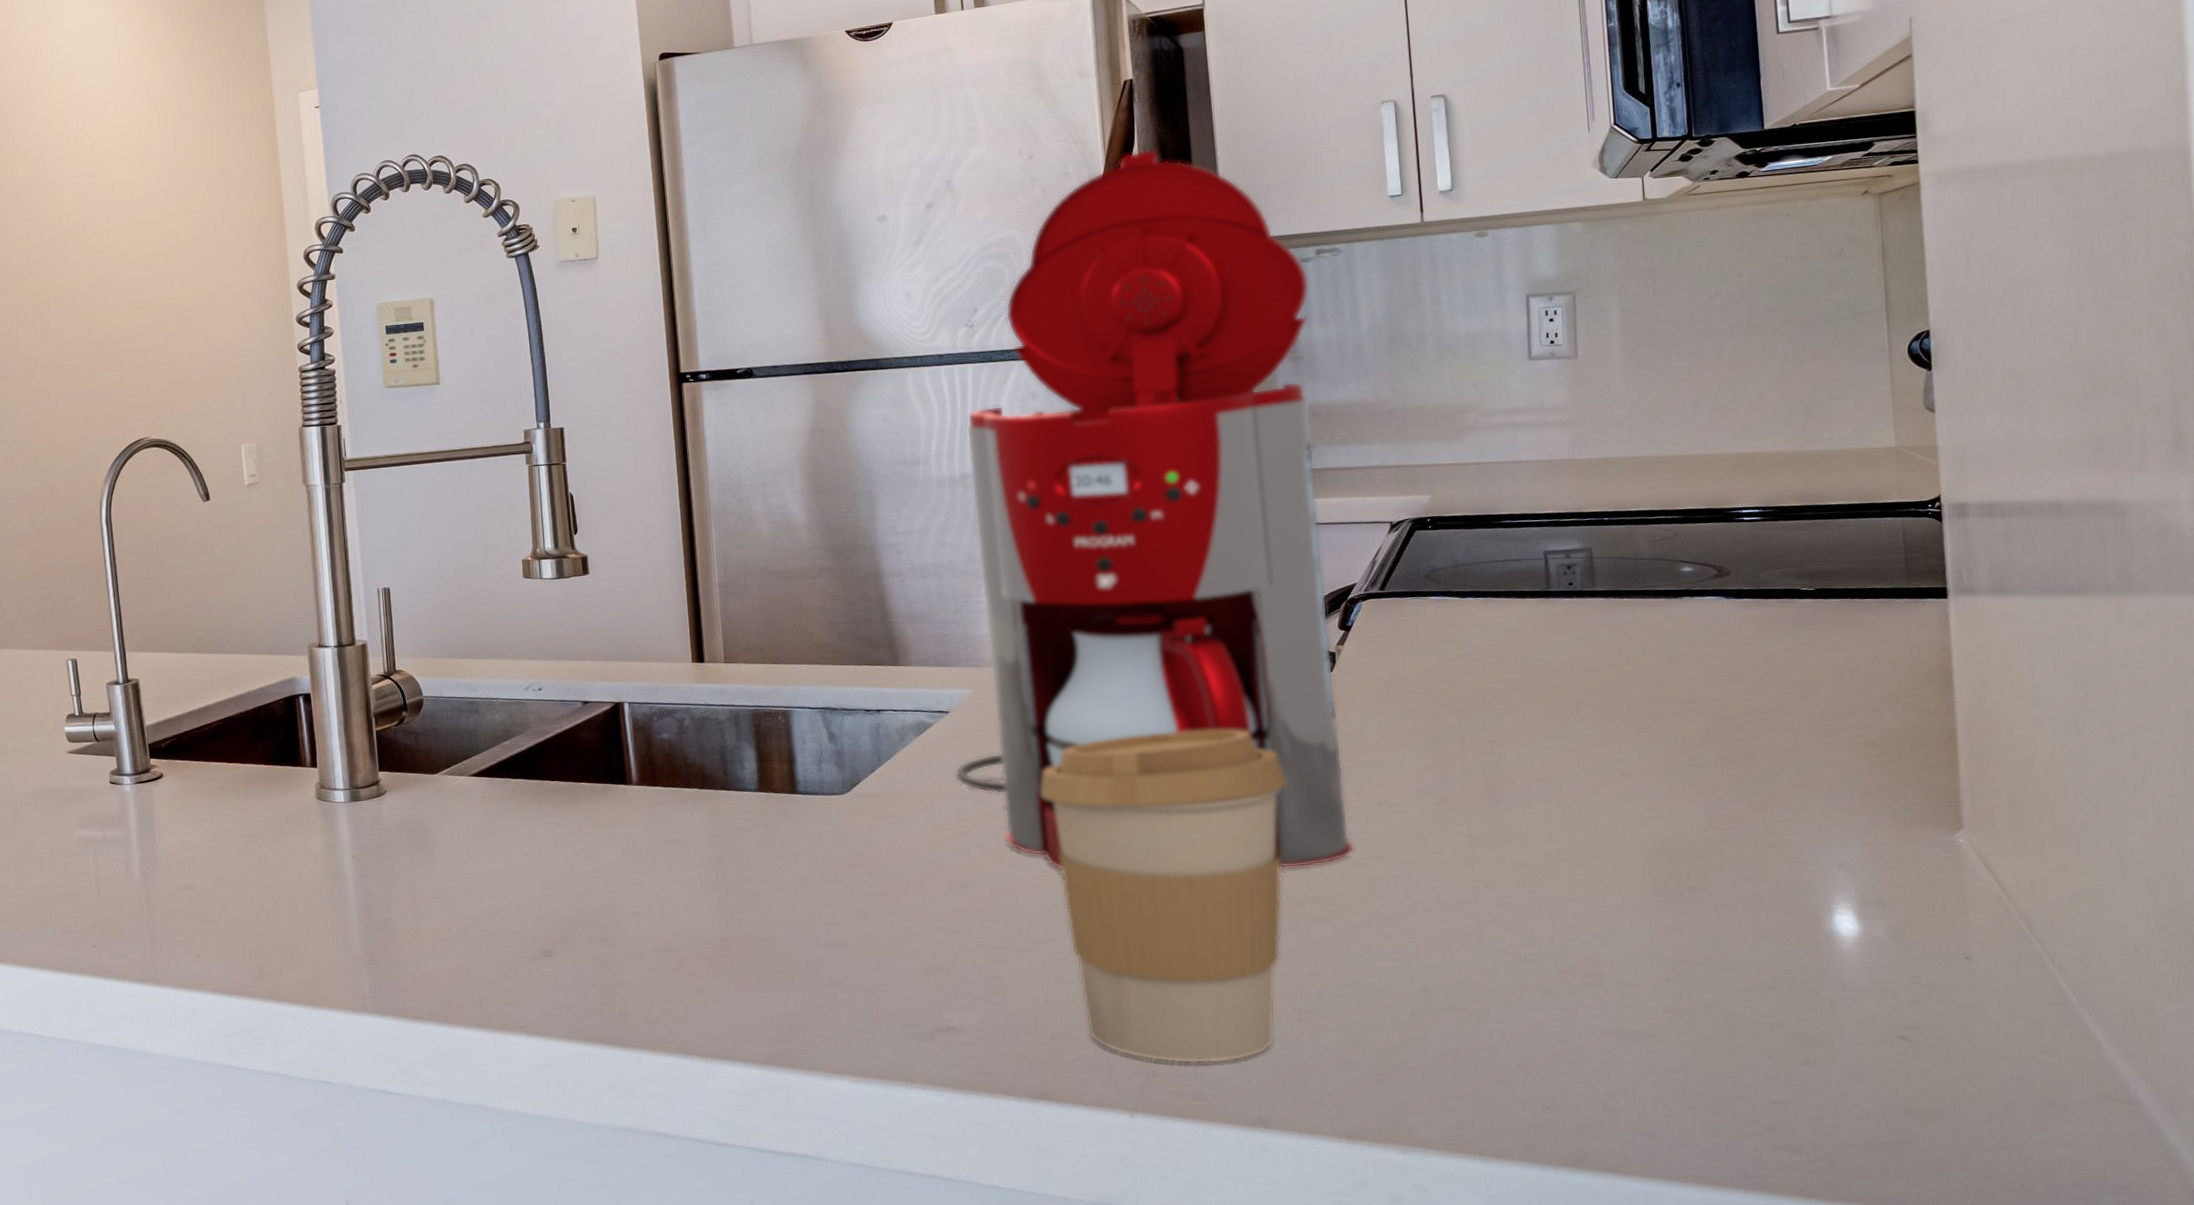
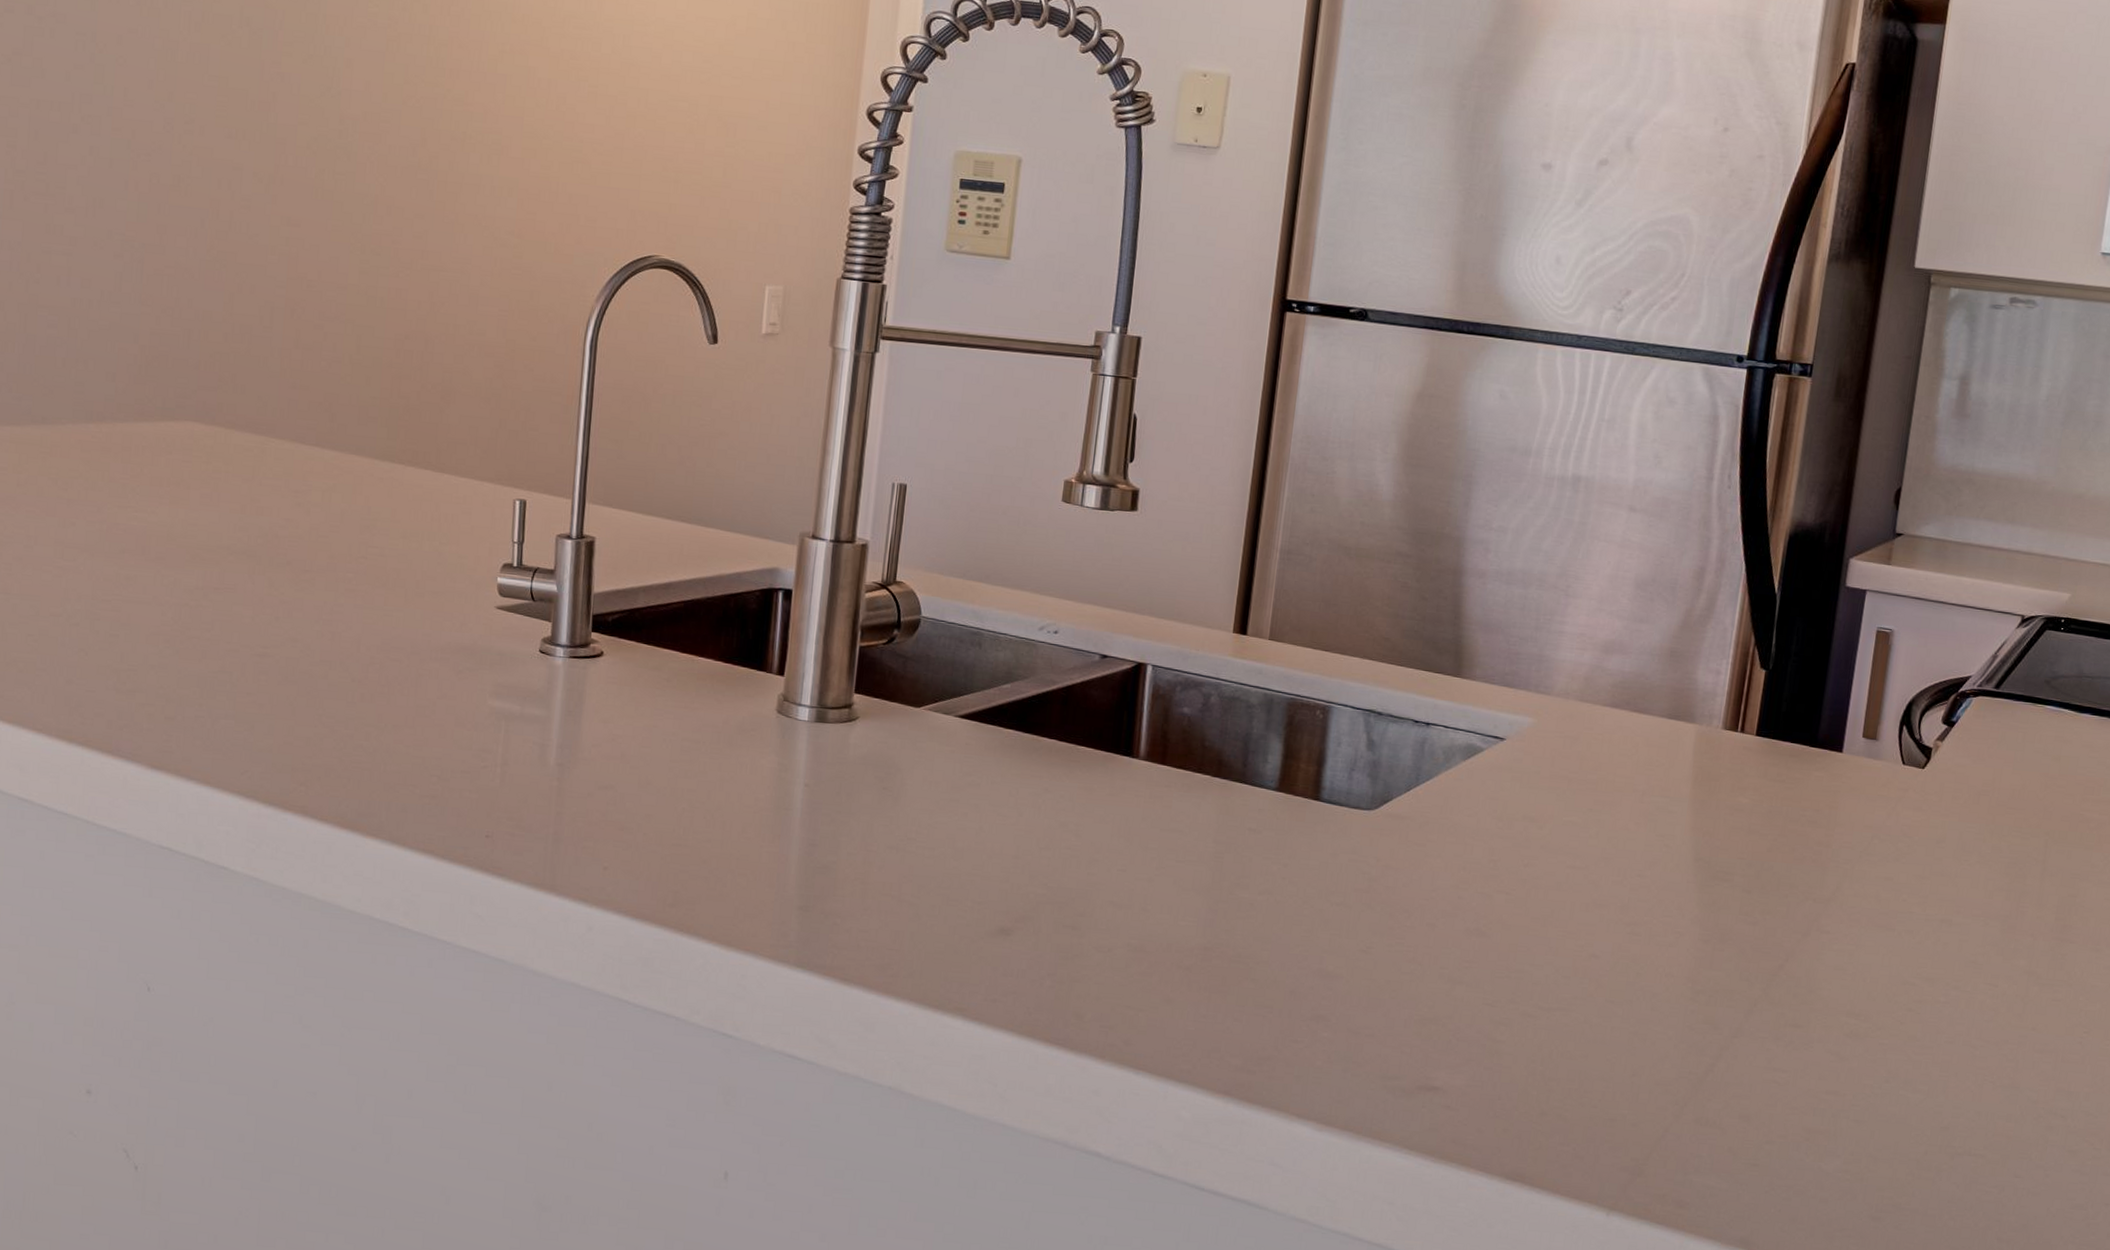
coffee maker: present [954,149,1354,871] -> none [1496,146,1996,977]
coffee cup: present [1041,729,1287,1064] -> none [1580,799,1850,1173]

